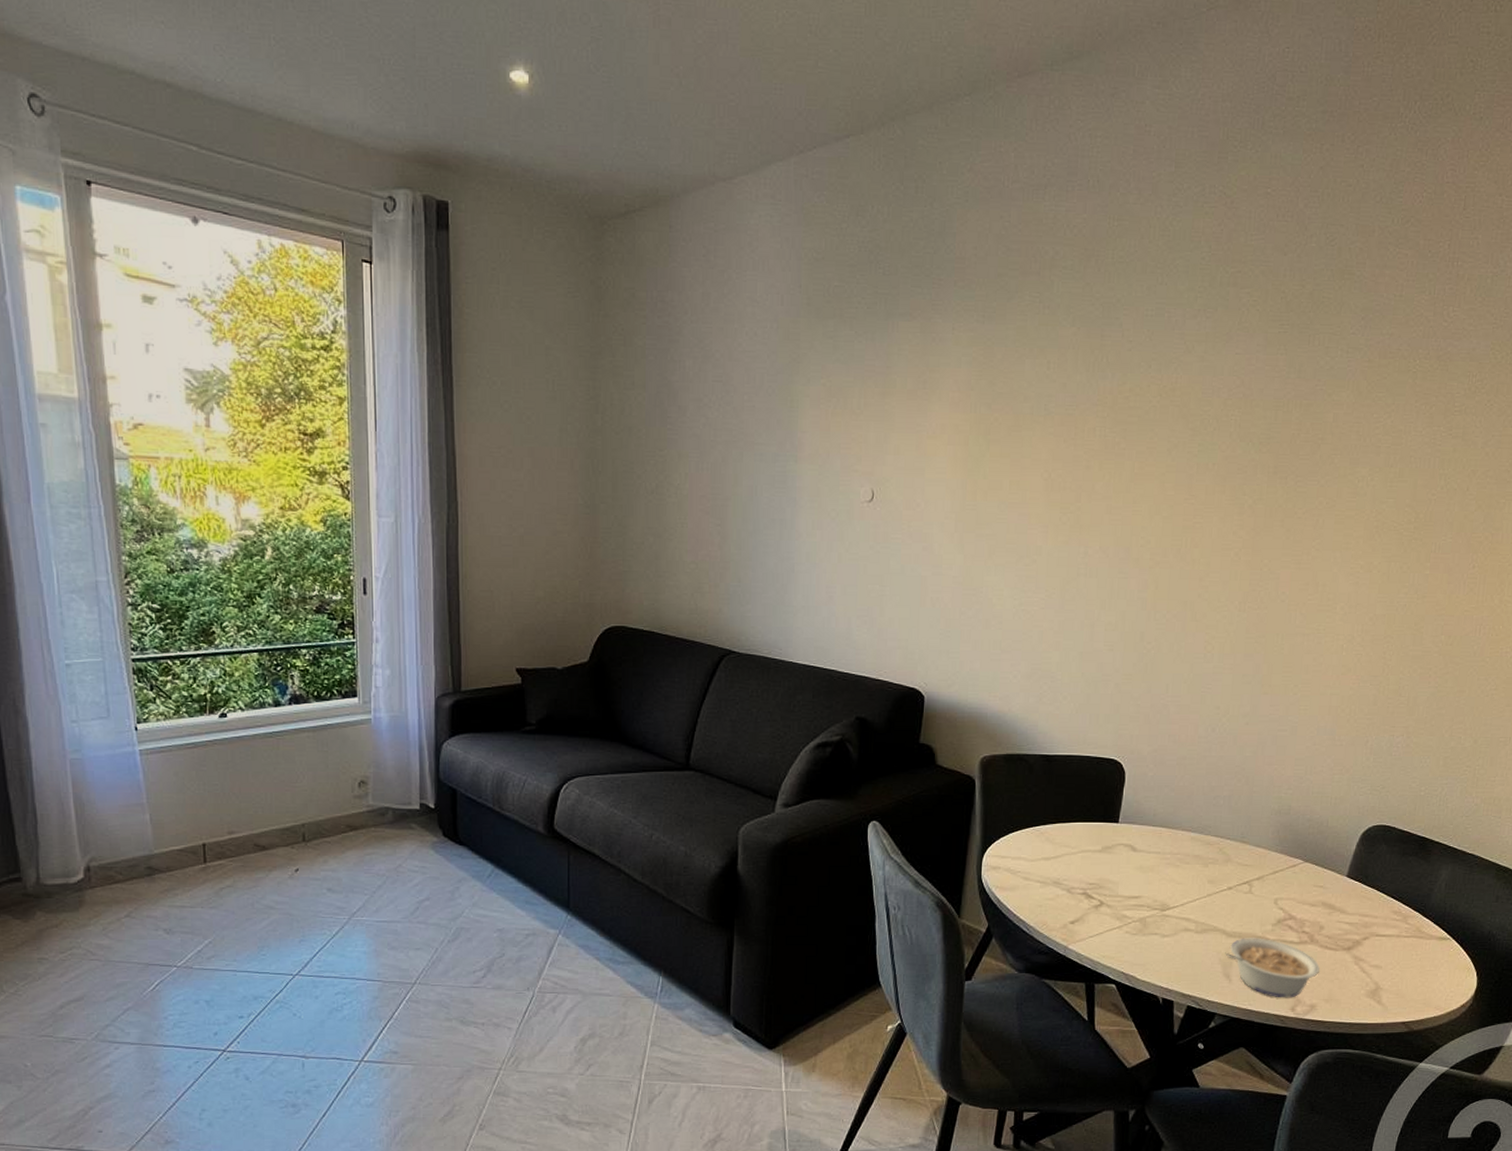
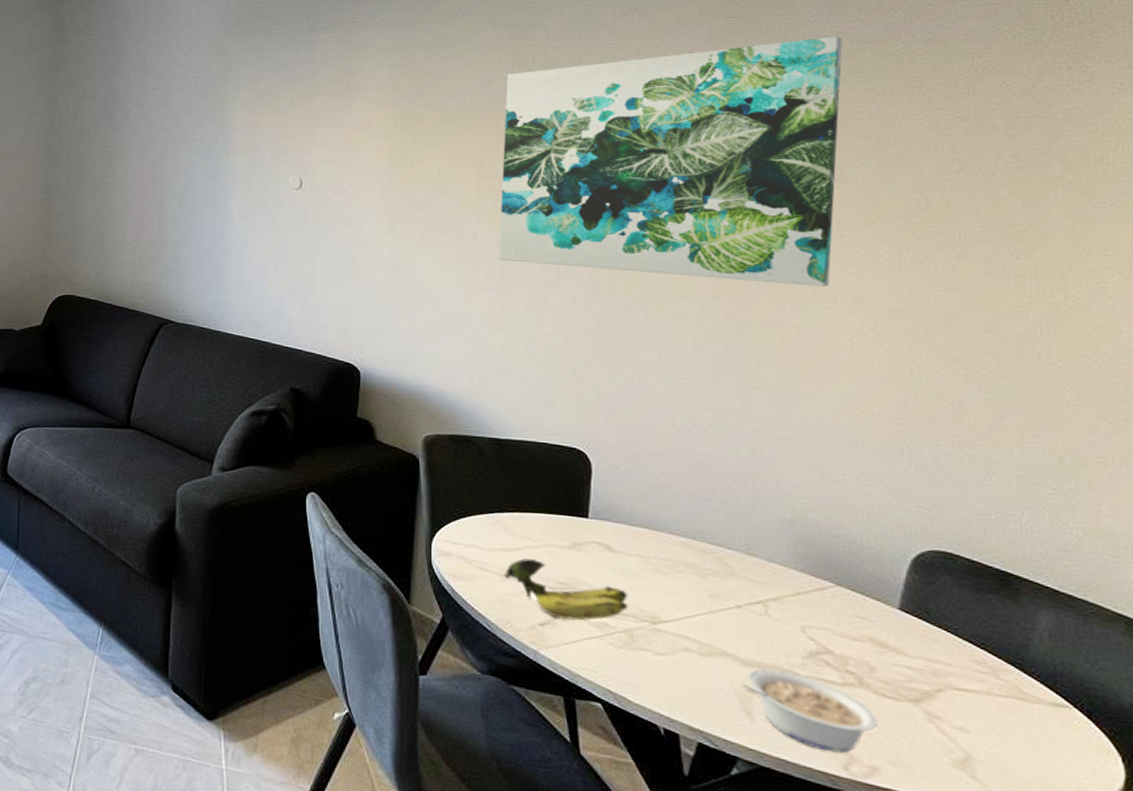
banana: none [1044,865,1145,916] -> present [504,558,628,621]
wall art: none [1060,349,1373,597] -> present [499,36,843,286]

